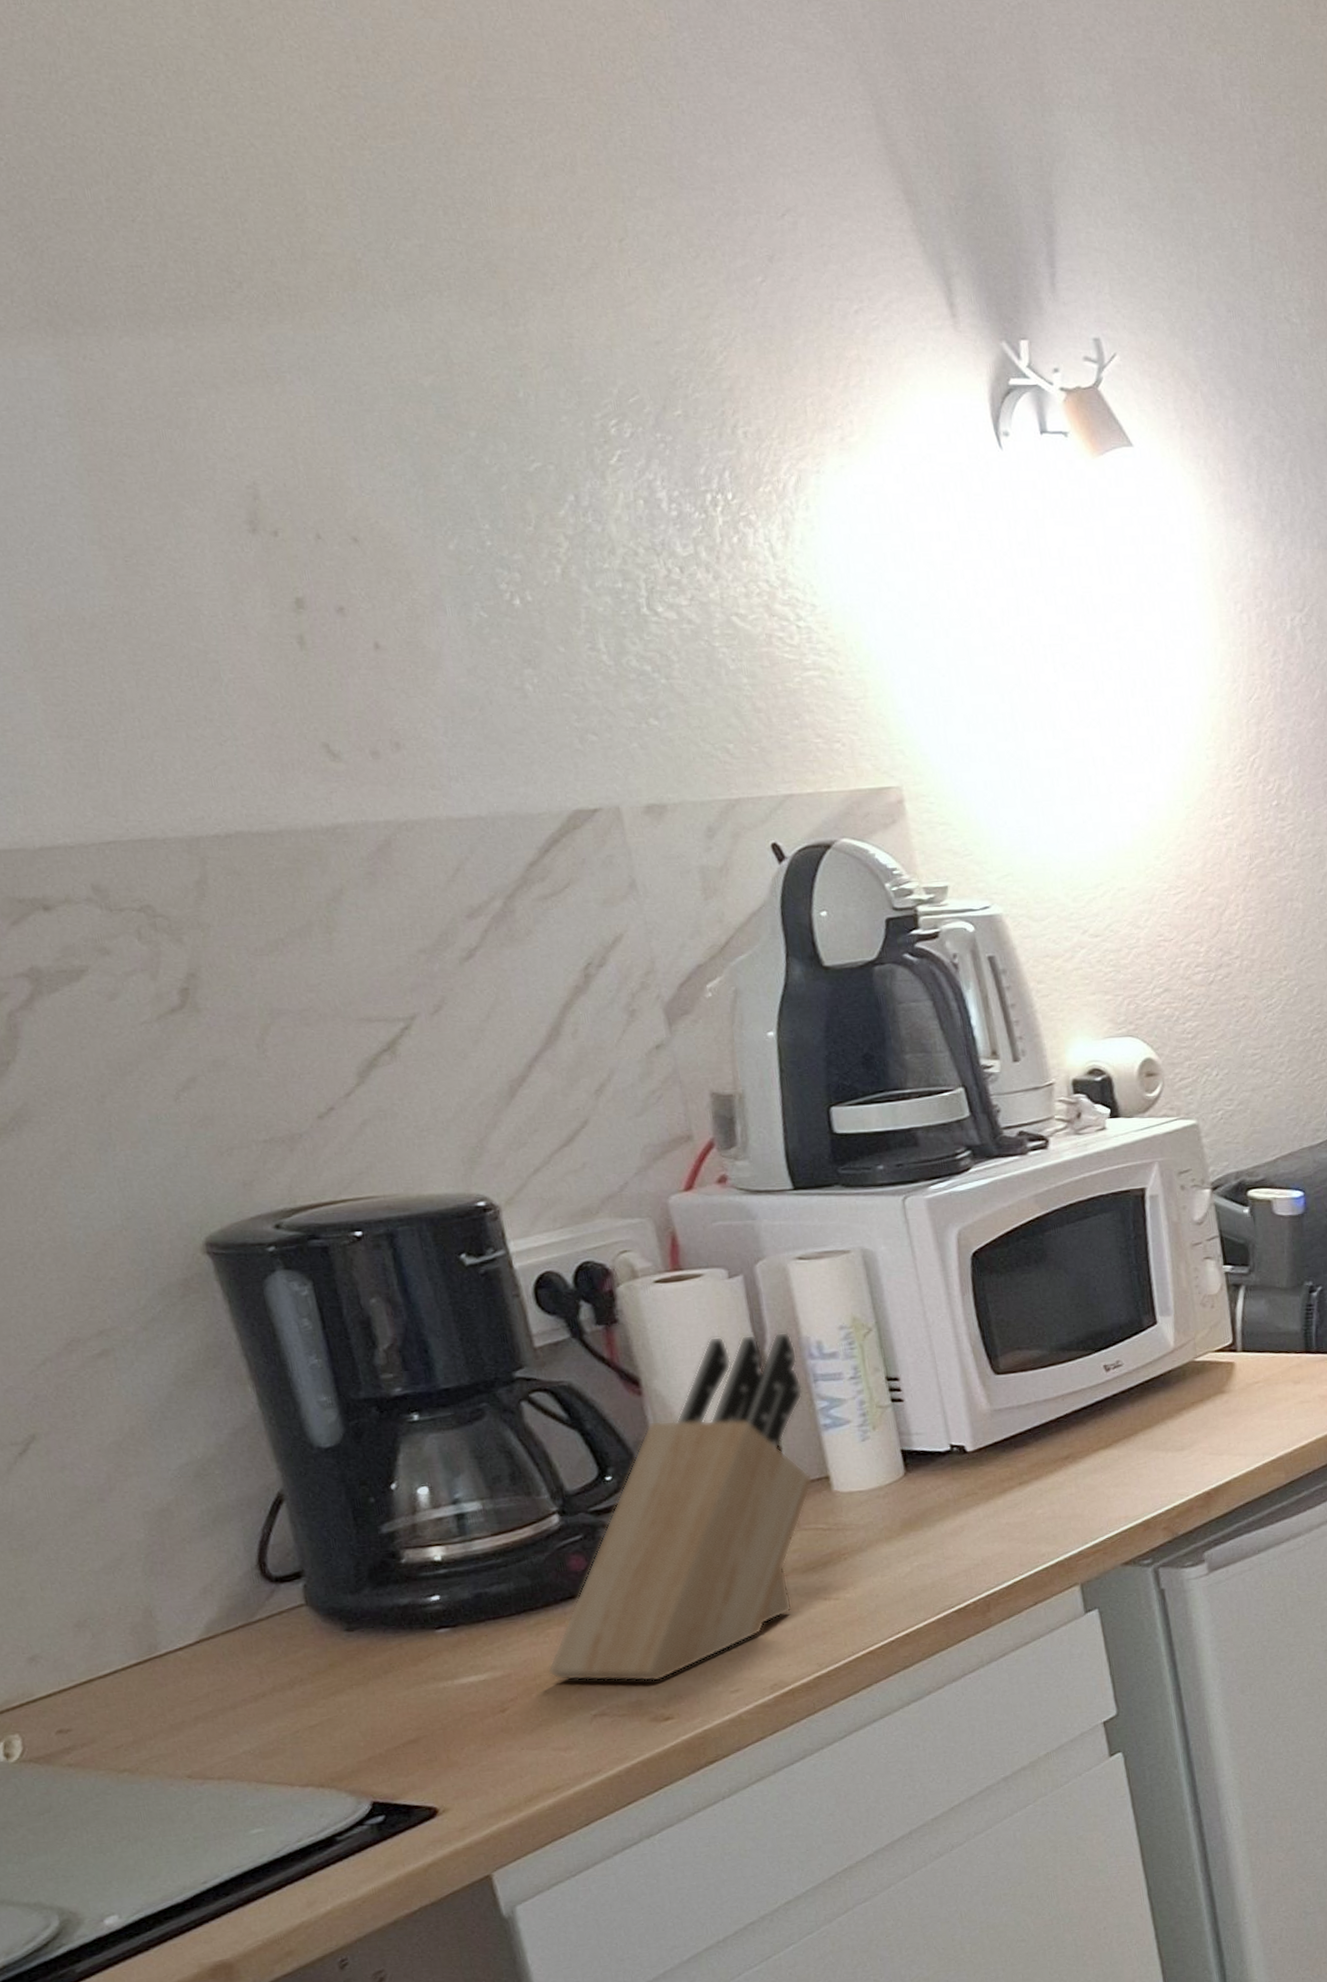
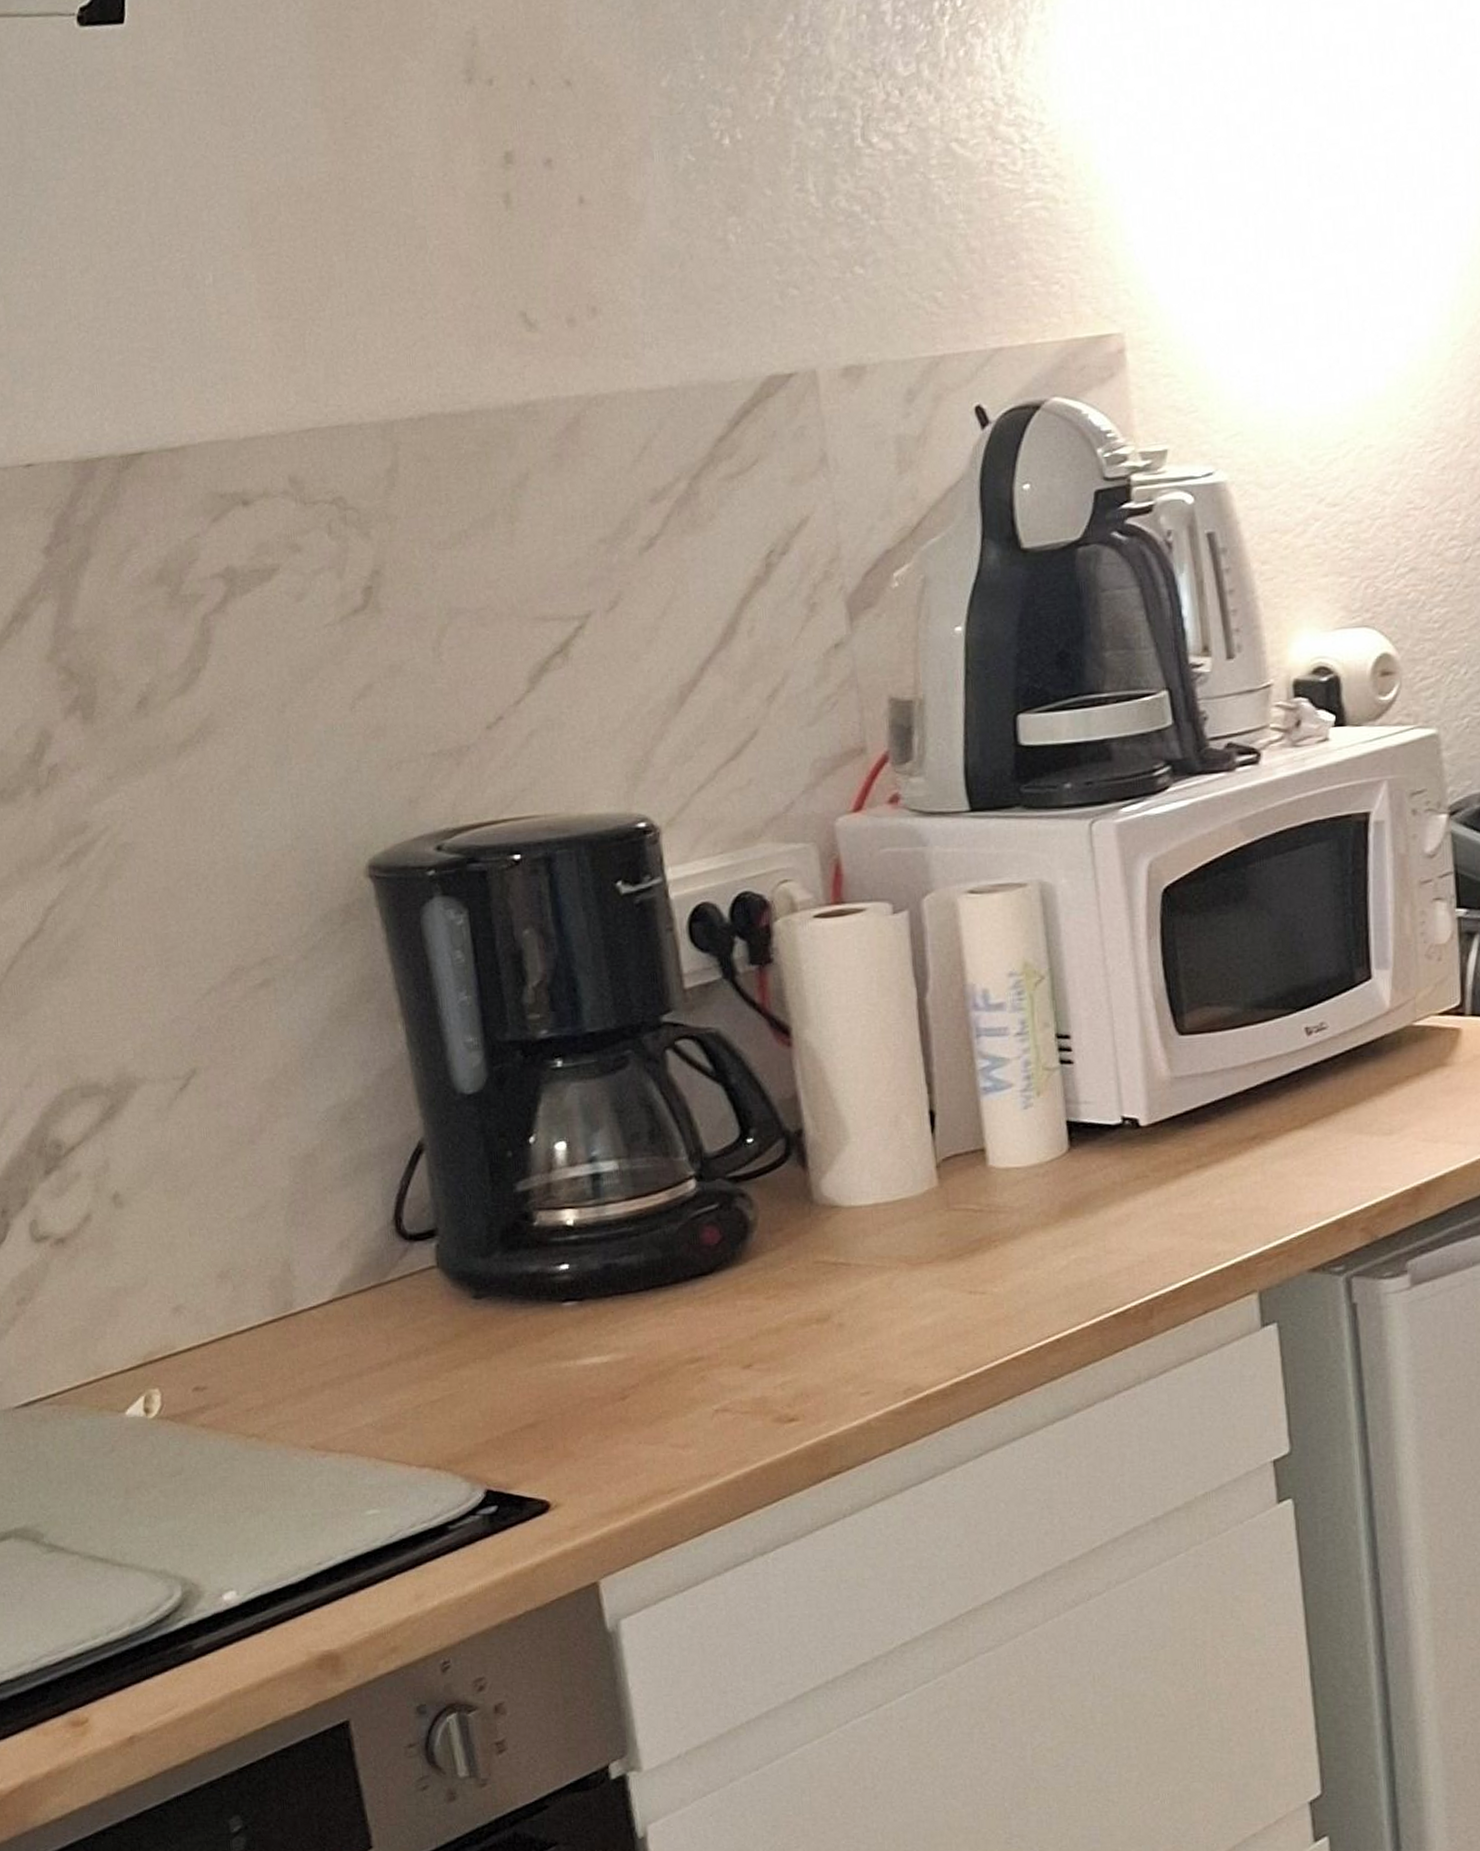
knife block: present [547,1332,813,1682] -> none [671,977,967,1377]

